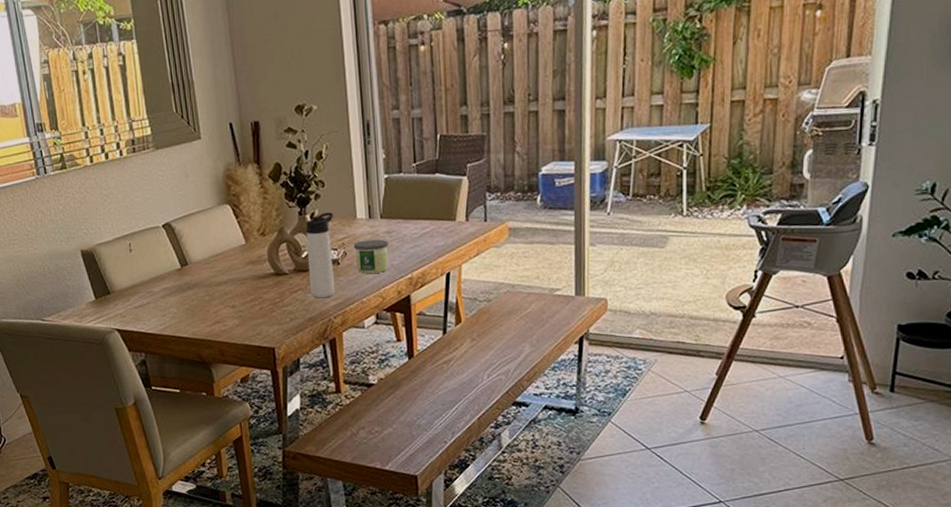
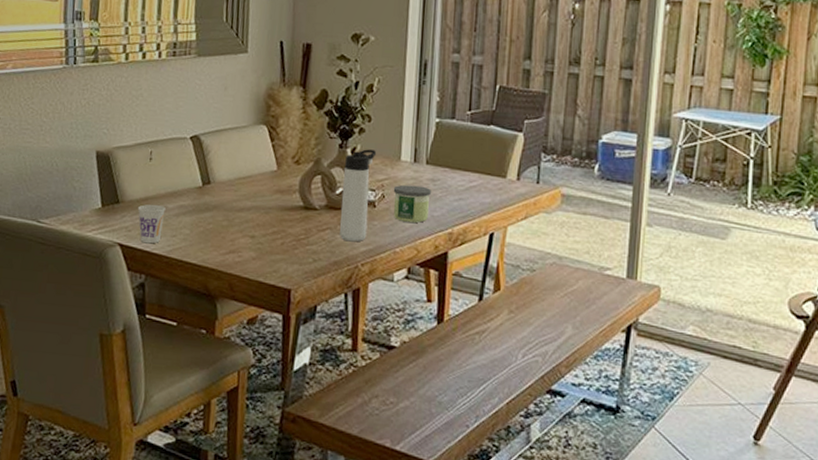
cup: none [127,290,153,326] -> present [137,204,166,244]

